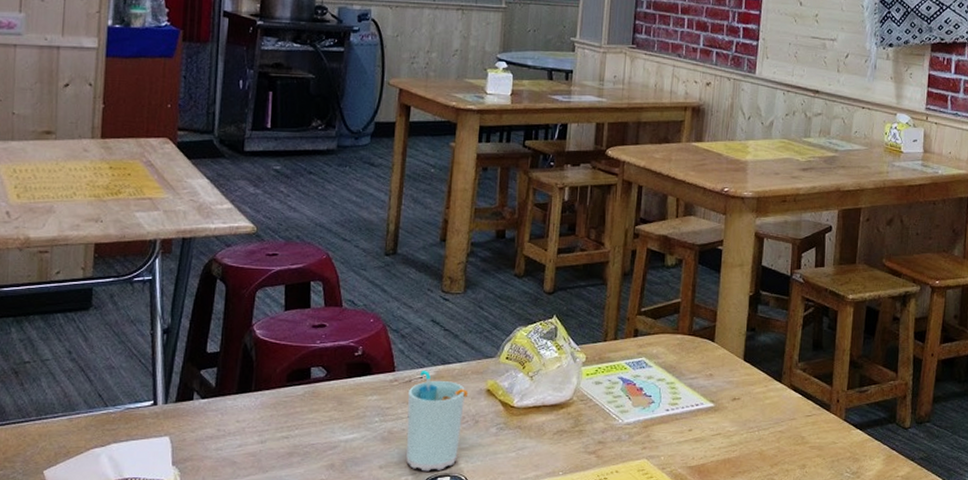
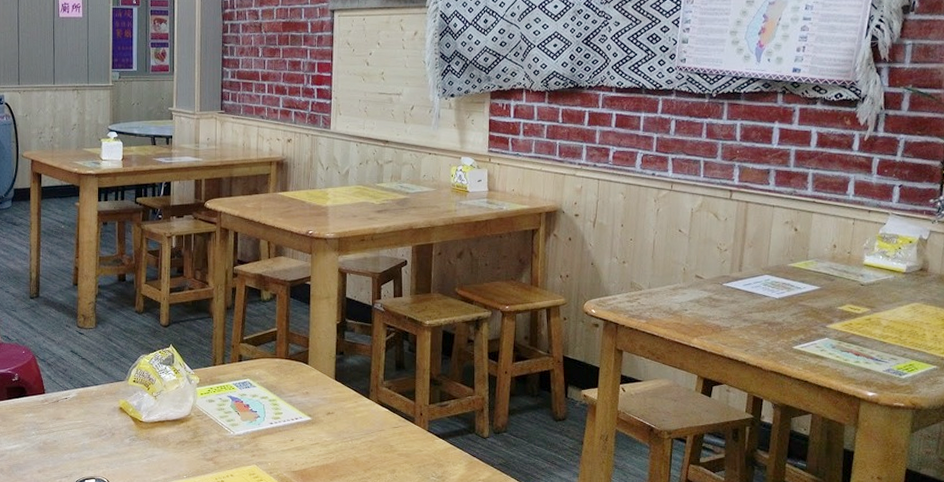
cup: present [406,369,469,472] -> none [57,392,105,475]

